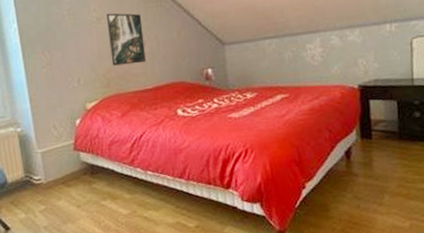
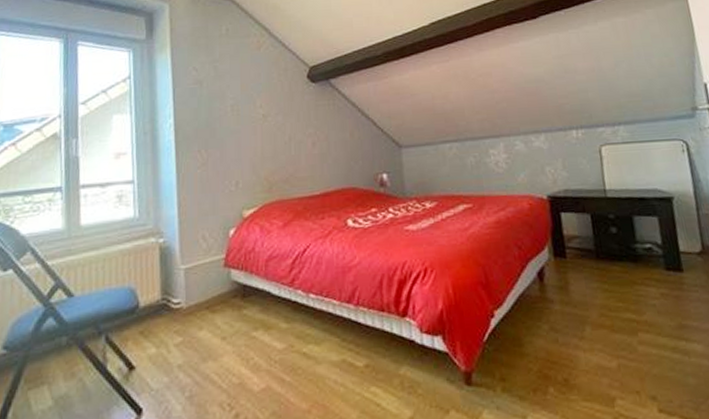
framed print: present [106,13,146,66] -> none [273,110,314,168]

